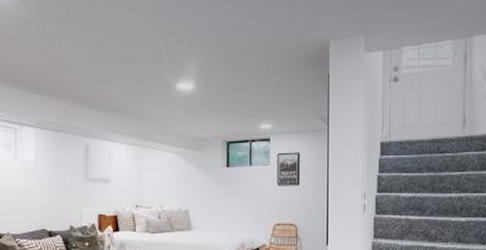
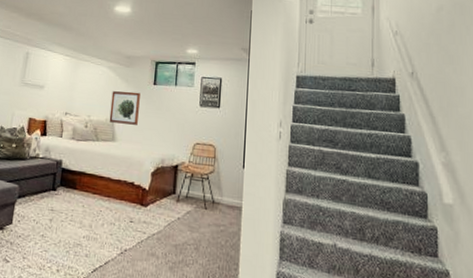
wall art: none [183,177,213,211] -> present [109,91,141,125]

